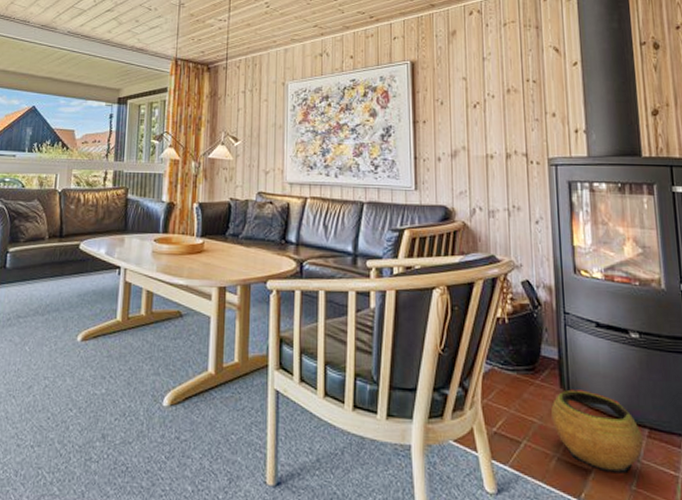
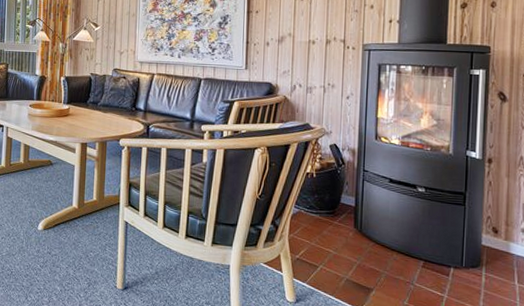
clay pot: present [550,389,644,474] -> none [344,229,419,293]

